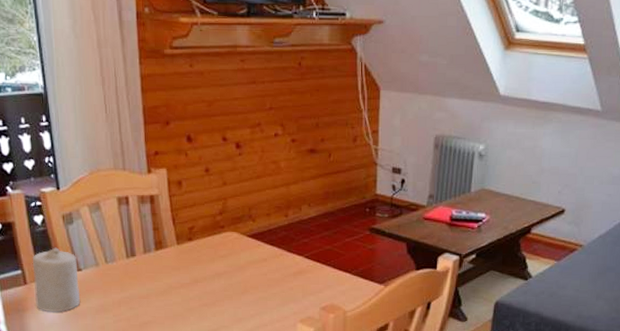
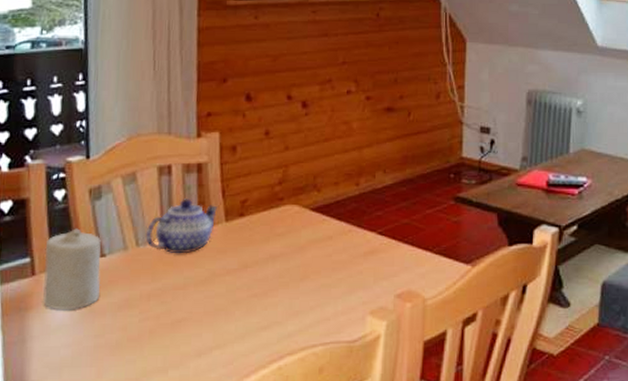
teapot: none [112,225,169,270] -> present [145,199,217,254]

